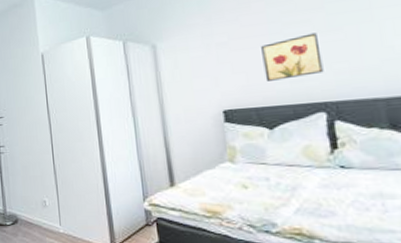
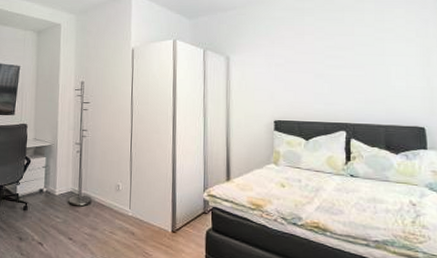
wall art: present [261,33,324,81] -> none [308,67,348,101]

